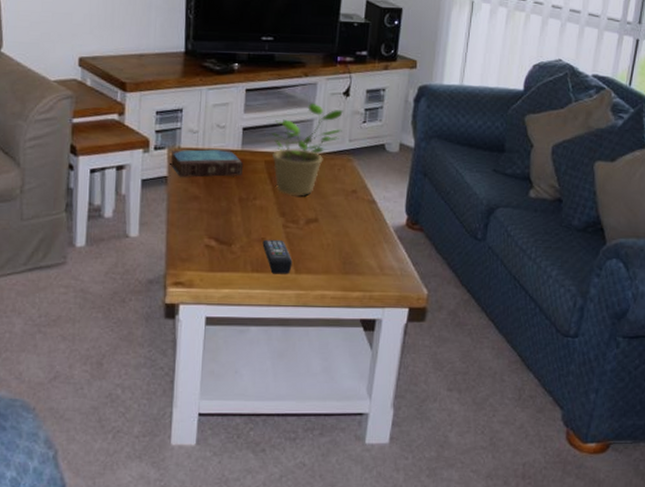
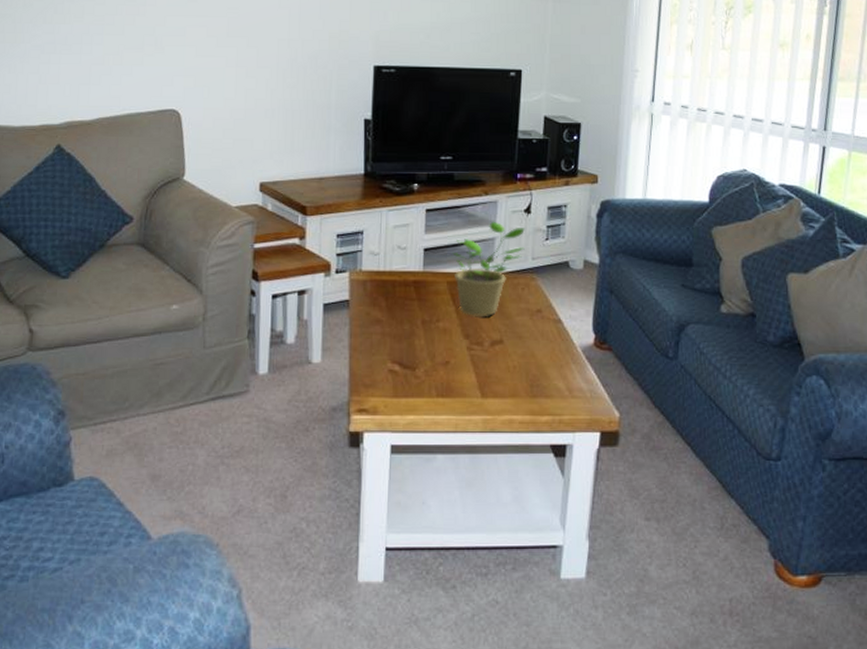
book: present [170,149,244,178] -> none [351,270,426,300]
remote control: present [262,239,293,274] -> none [447,362,478,399]

